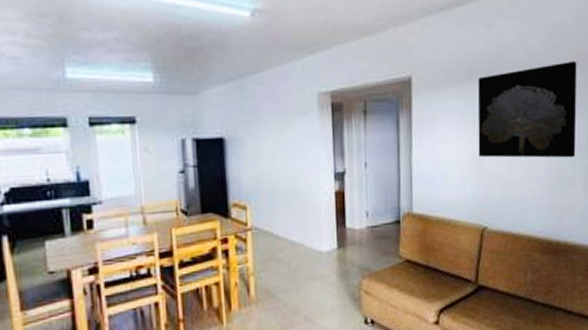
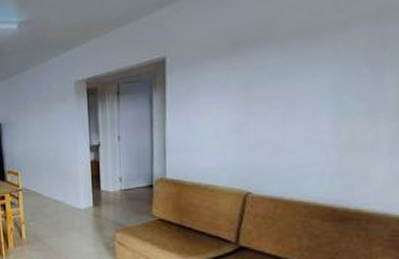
wall art: present [477,60,577,158] -> none [242,12,385,126]

